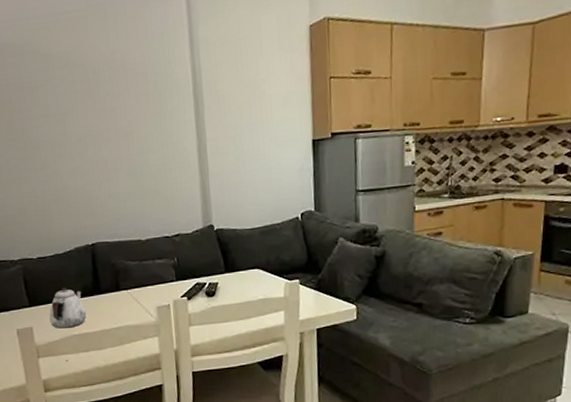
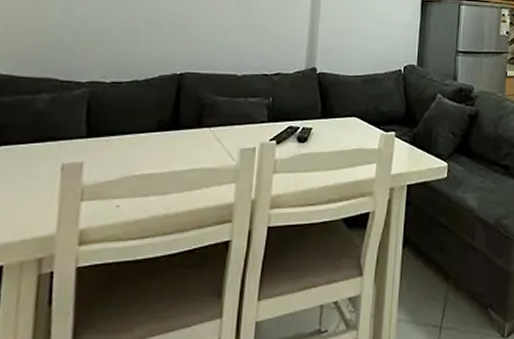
teapot: present [49,288,87,329] -> none [108,119,156,167]

